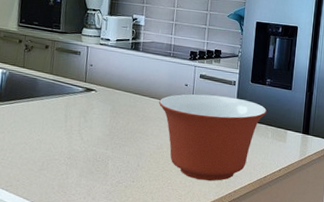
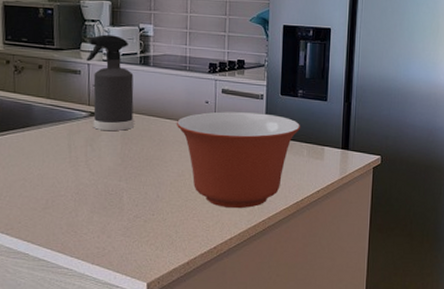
spray bottle: none [86,22,125,106] -> present [86,34,134,131]

